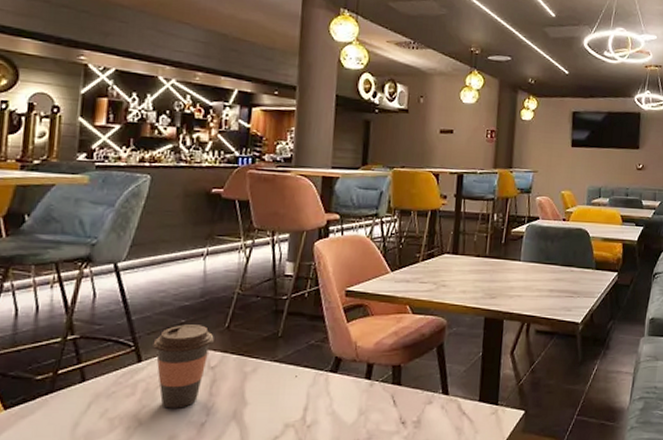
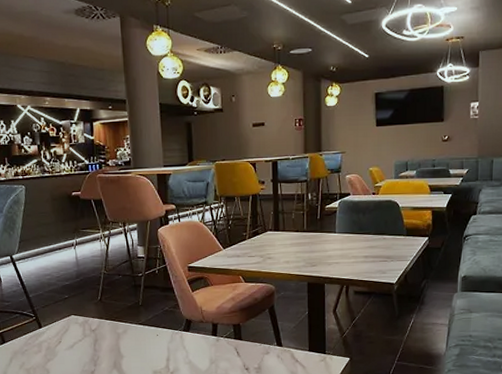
coffee cup: present [153,324,214,408] -> none [47,299,91,361]

